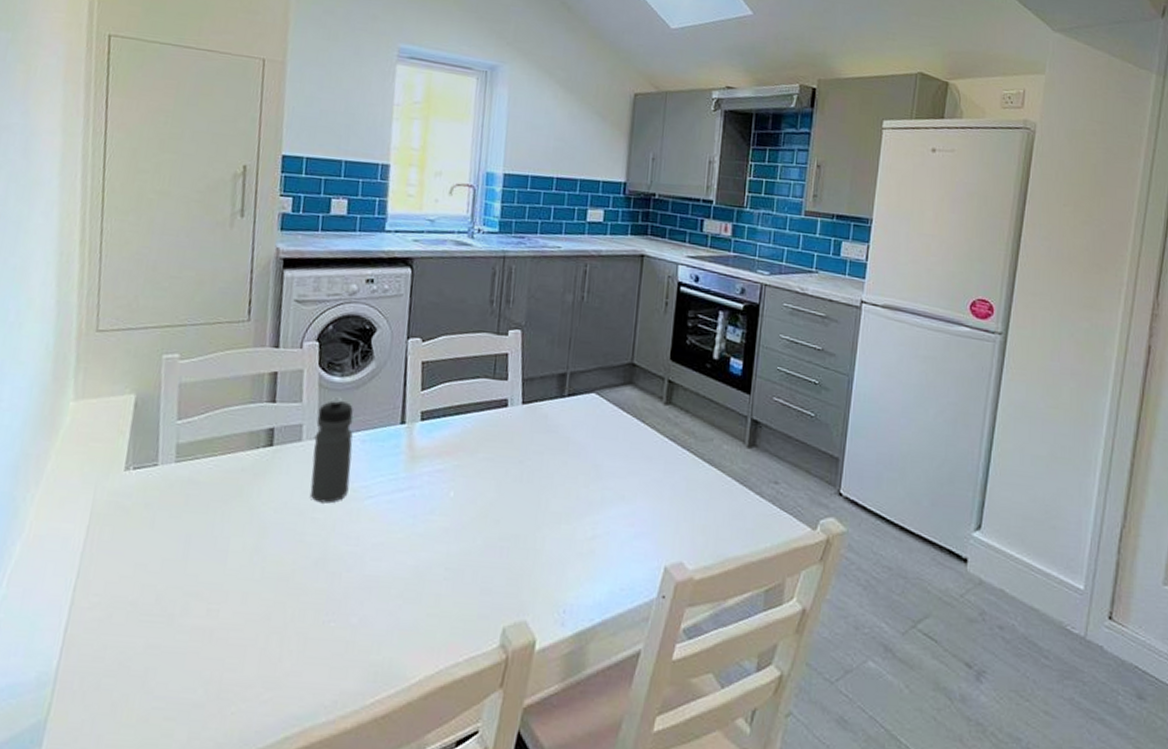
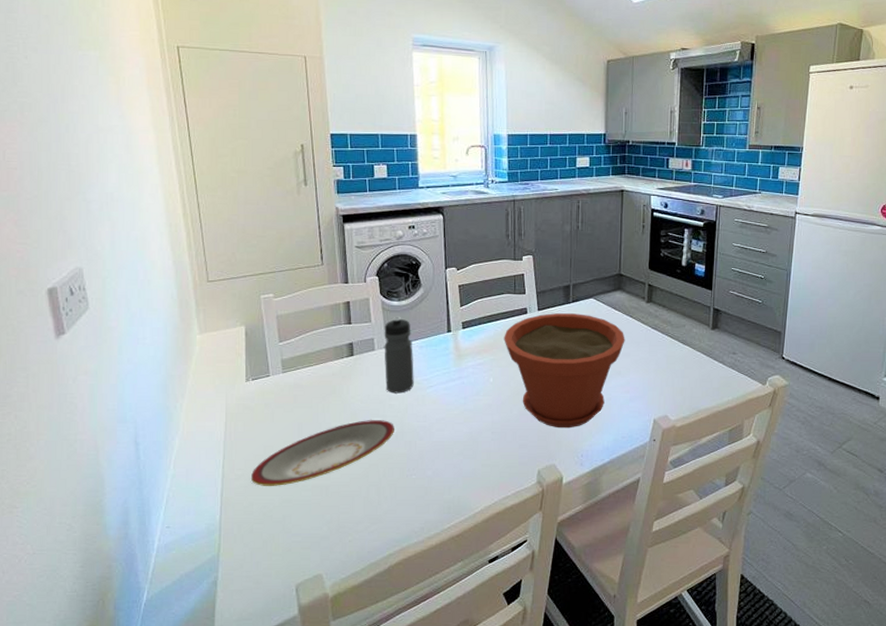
plate: none [110,537,315,624] -> present [251,420,394,486]
plant pot: none [473,409,634,571] -> present [504,313,625,428]

